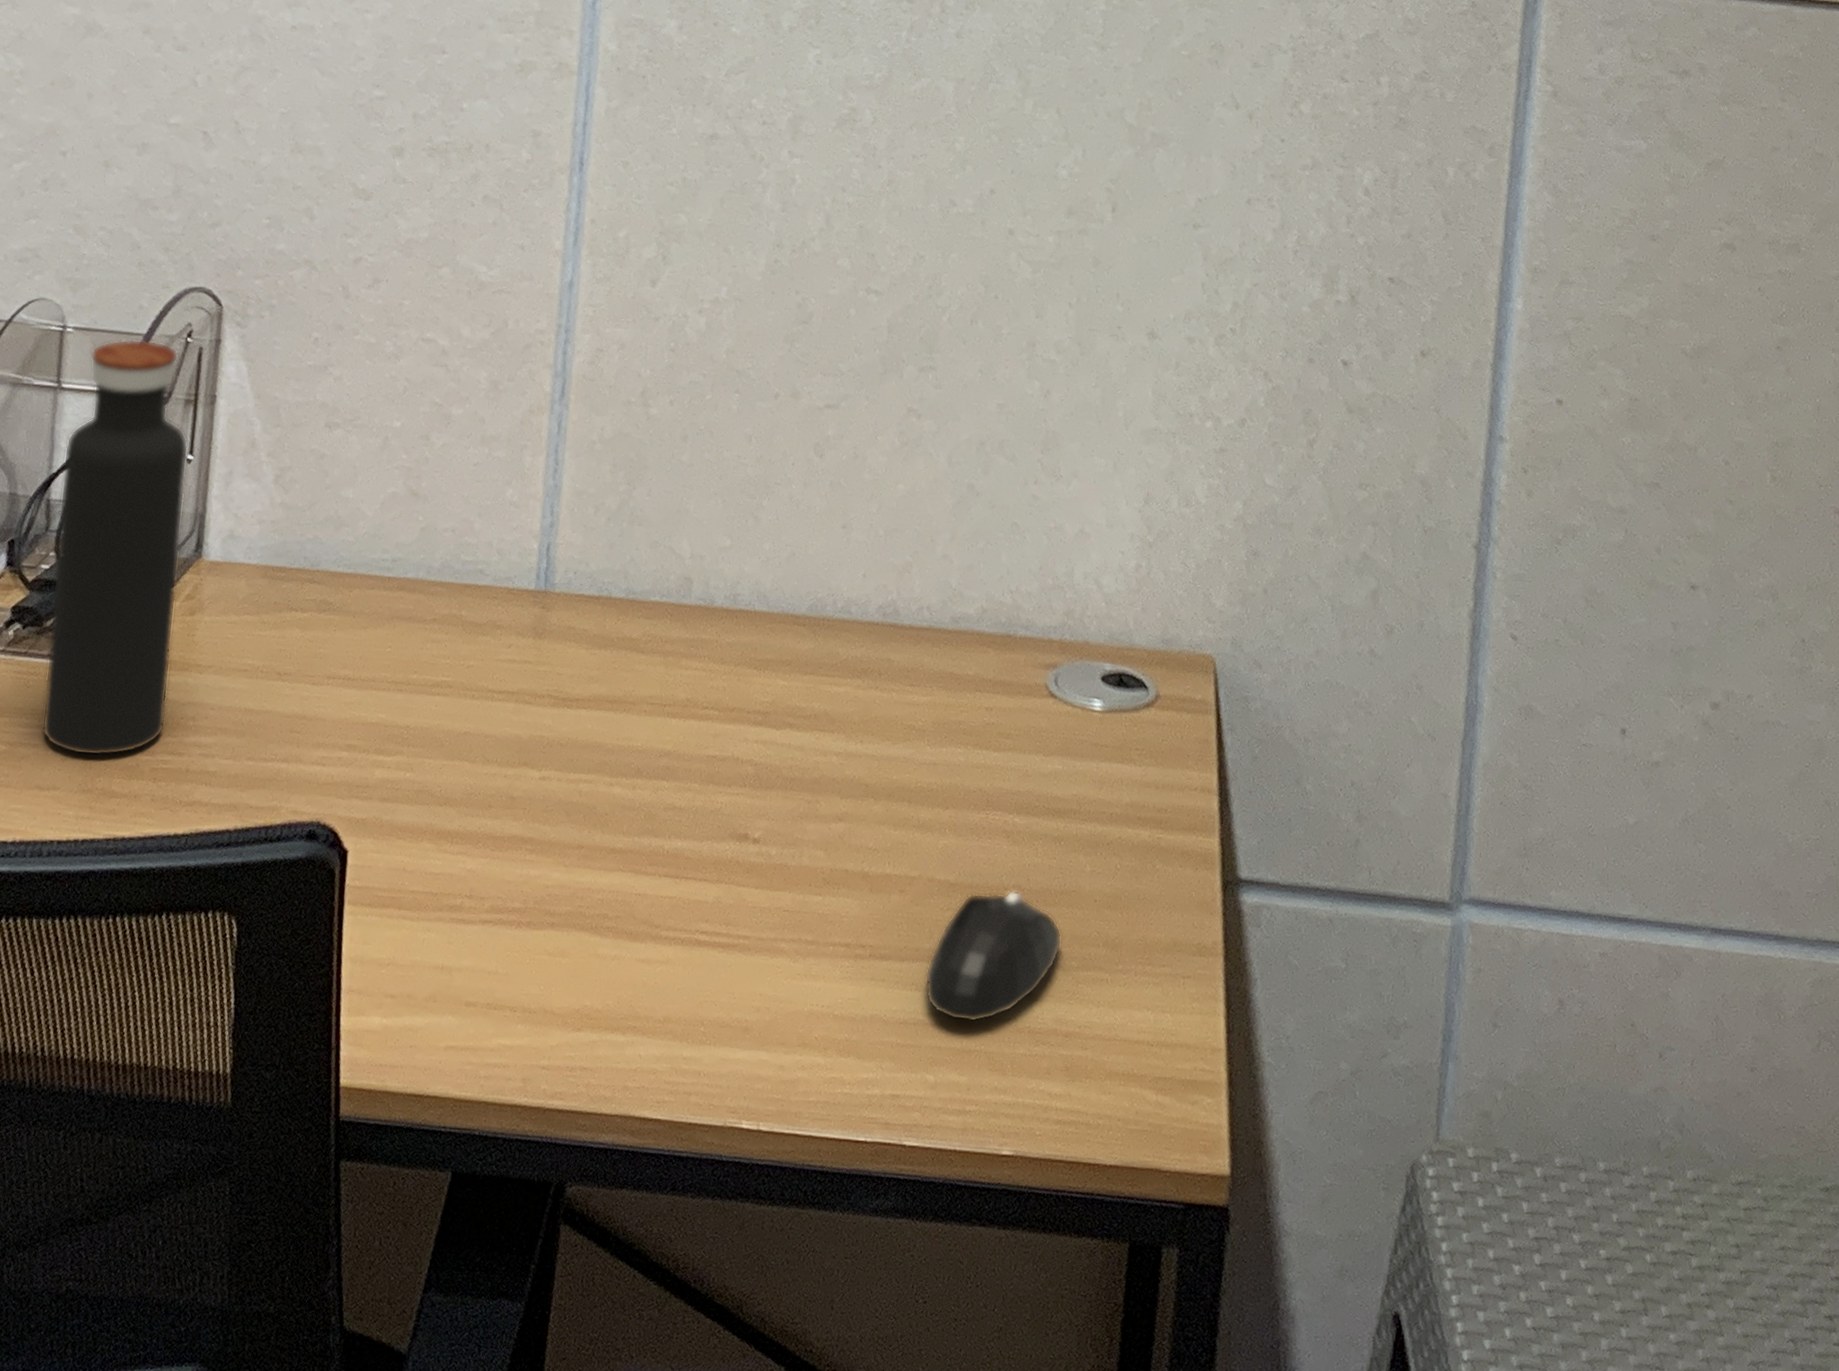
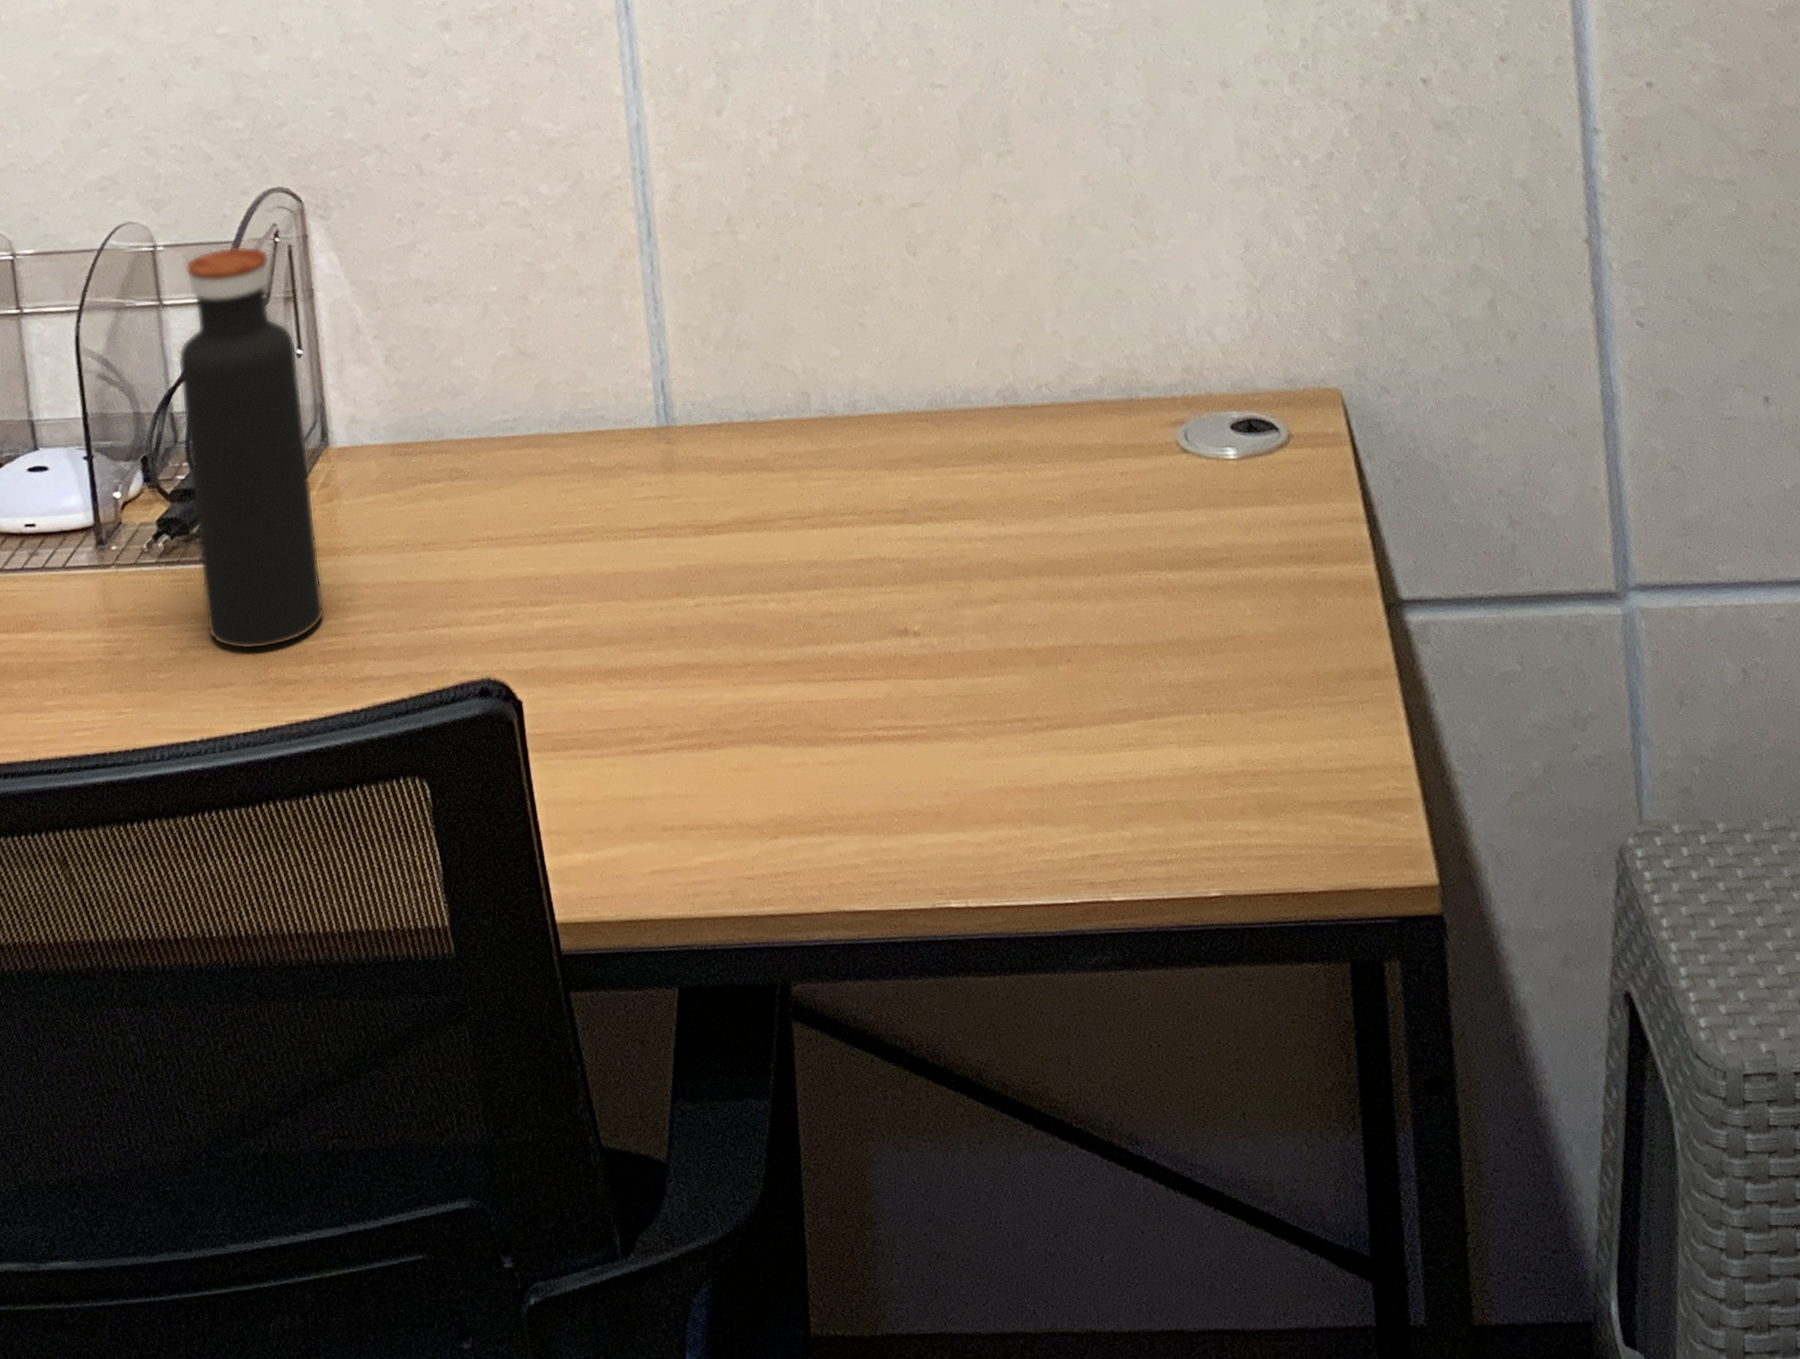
mouse: present [924,891,1063,1023] -> none [1104,644,1236,776]

